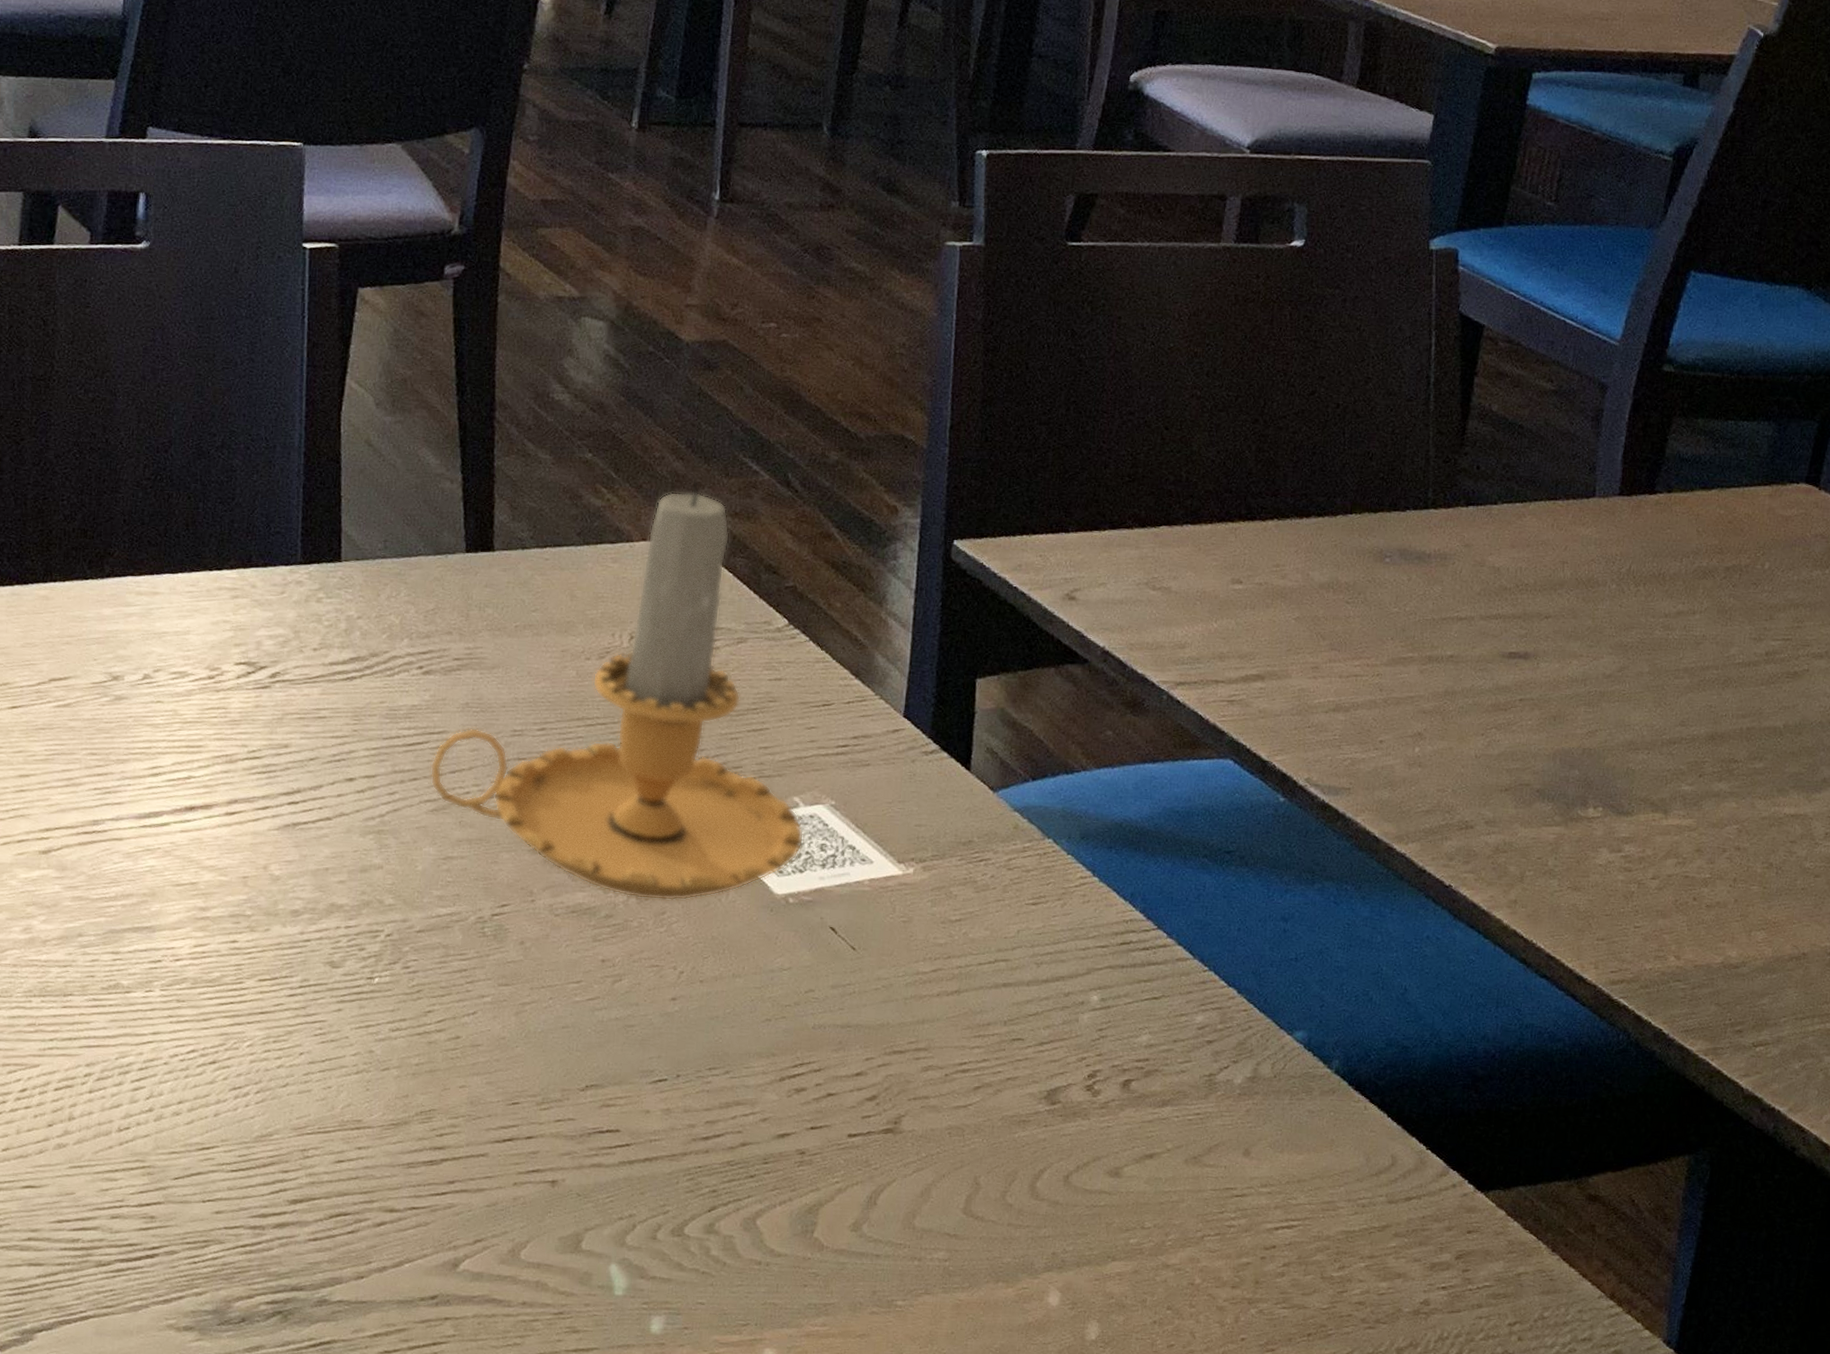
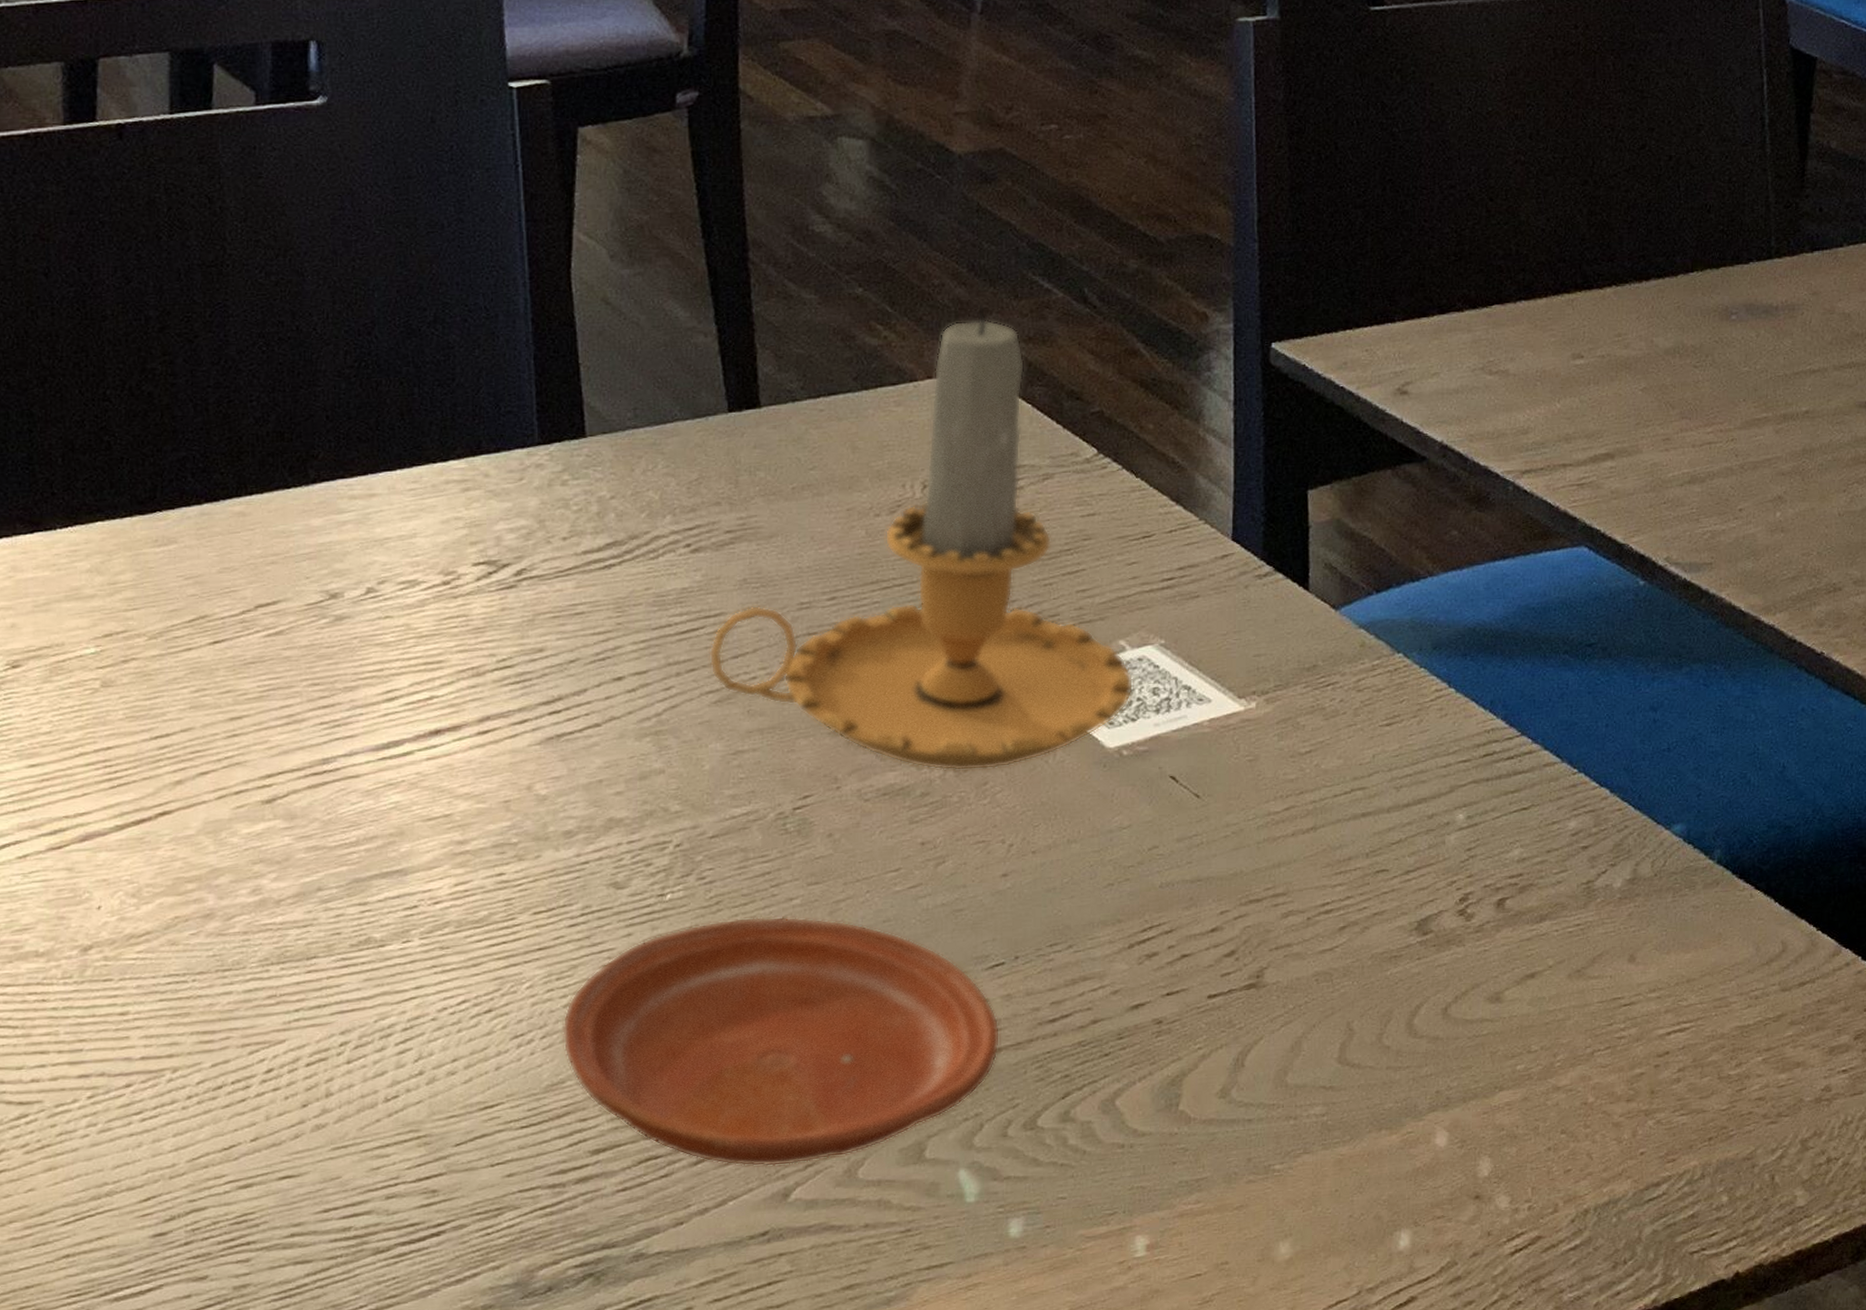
plate: none [273,1007,658,1239] -> present [561,916,1001,1167]

